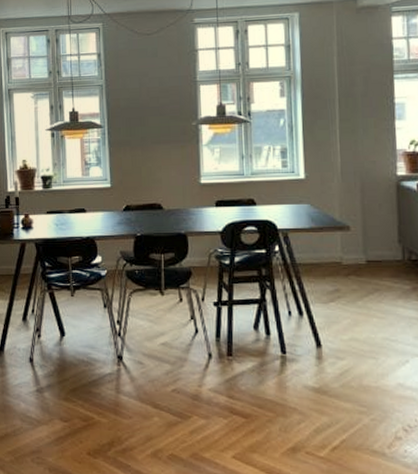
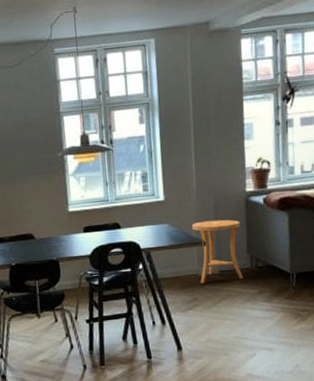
side table: none [336,204,394,273] -> present [192,219,243,283]

